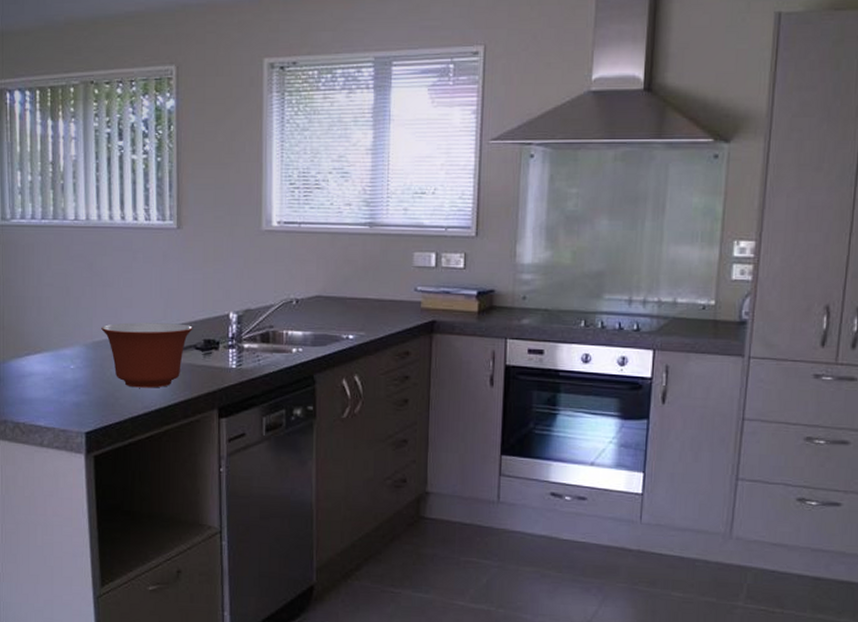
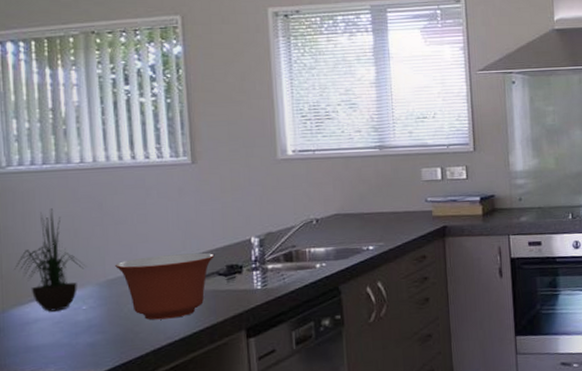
potted plant: none [14,264,74,367] -> present [14,208,85,312]

